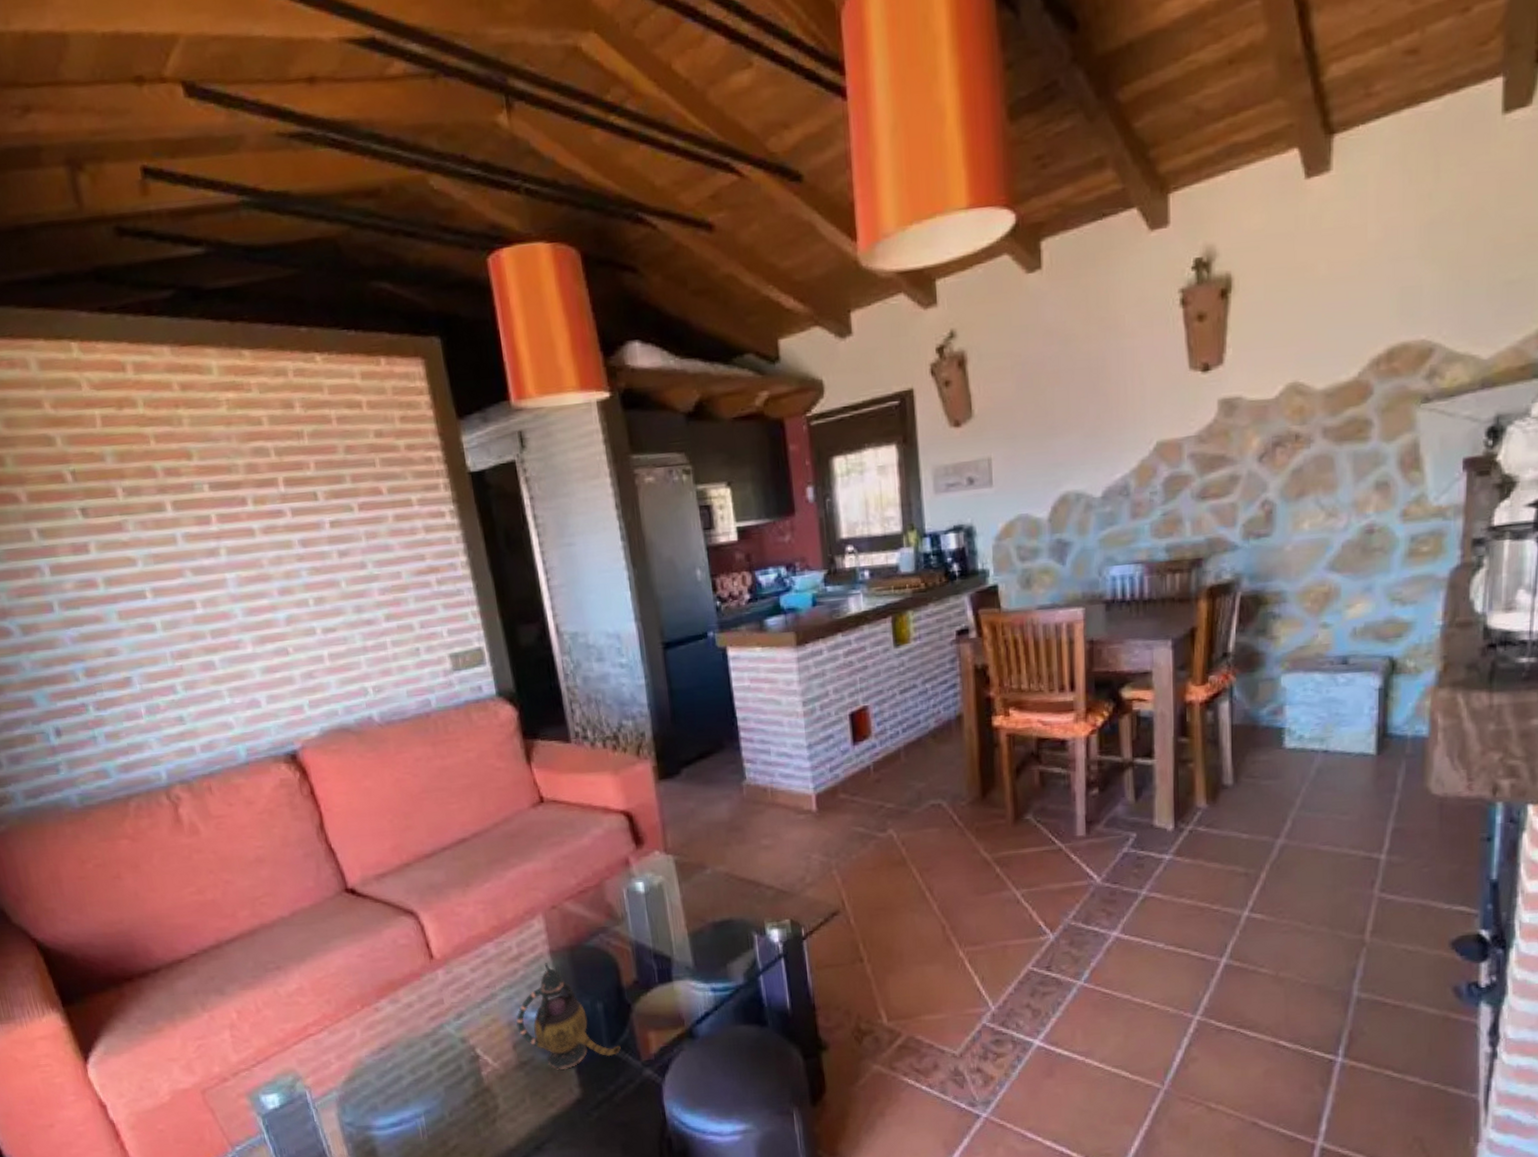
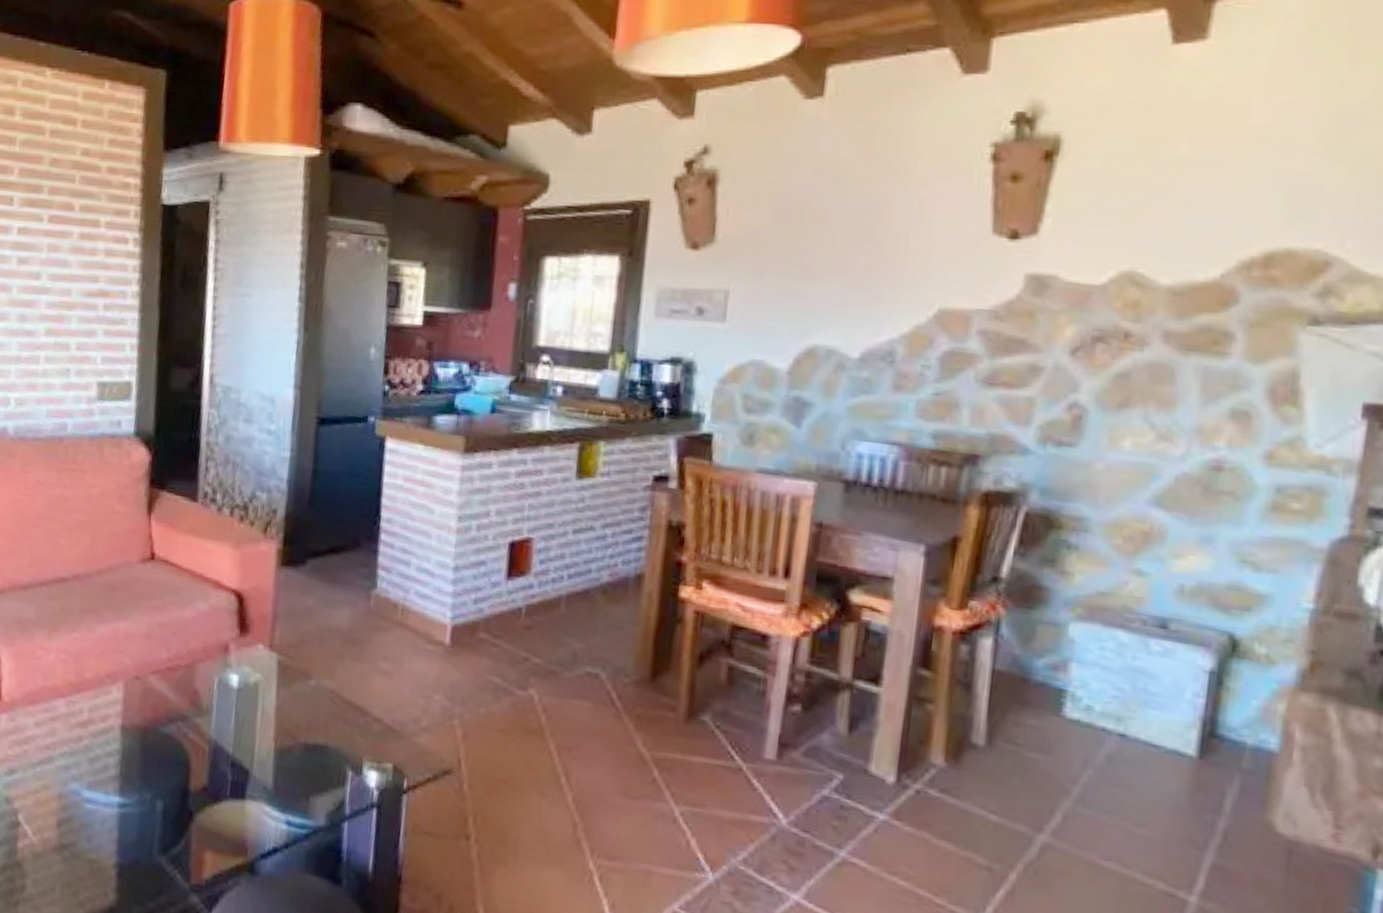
teapot: present [516,963,621,1070] -> none [67,738,171,868]

